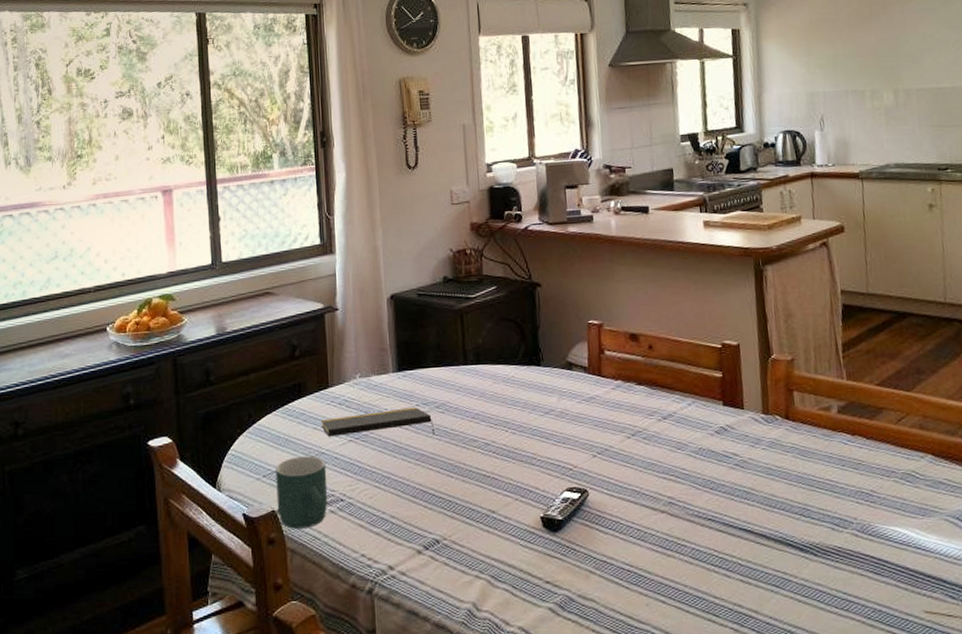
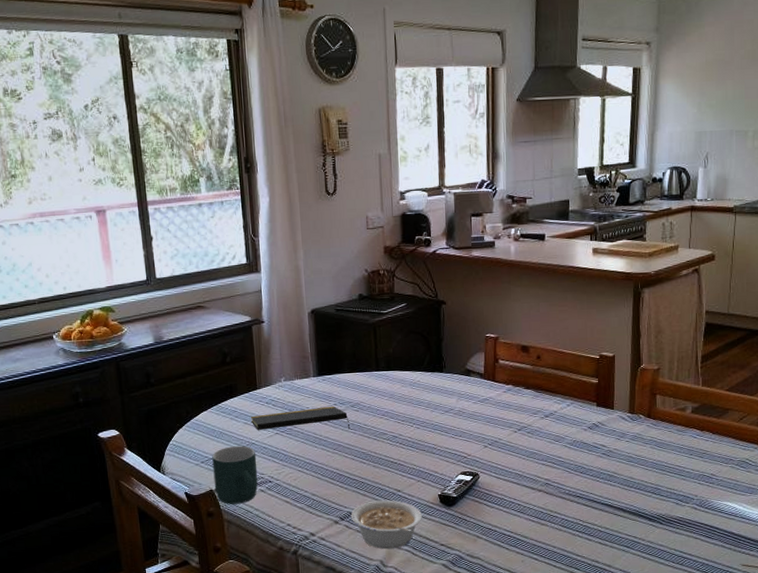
legume: none [436,523,522,588] -> present [350,500,422,550]

